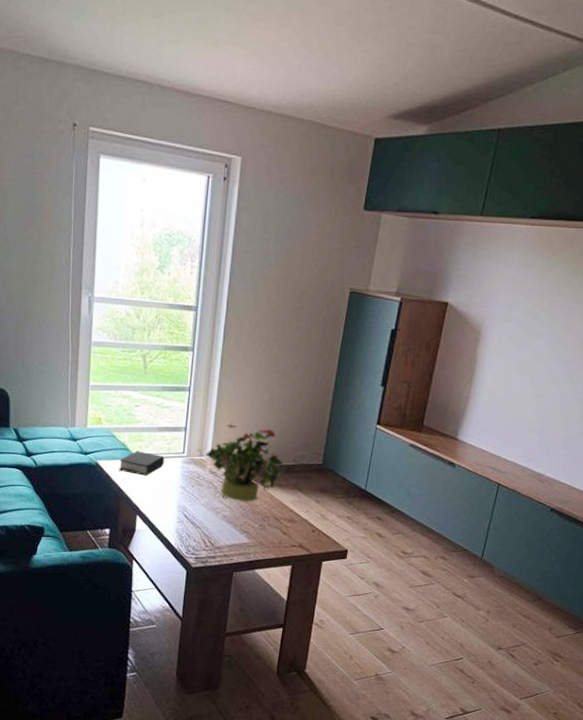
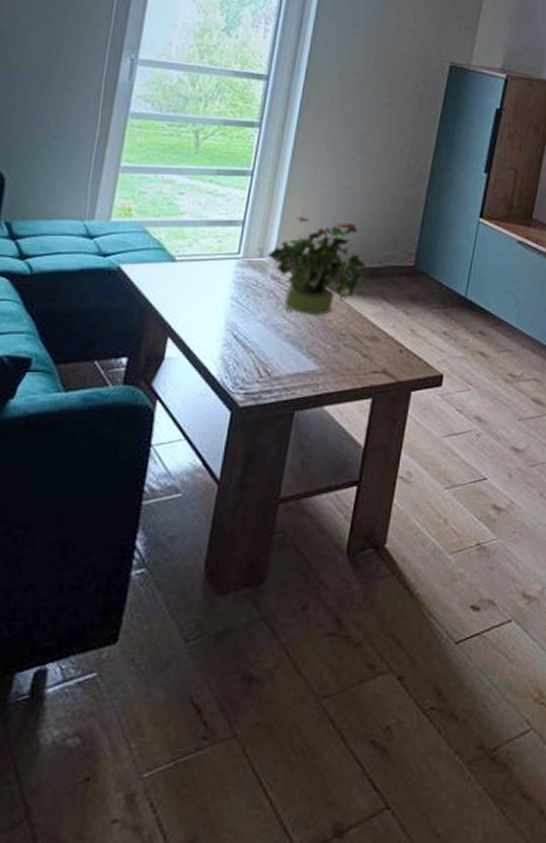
book: present [118,451,165,476] -> none [148,251,213,284]

